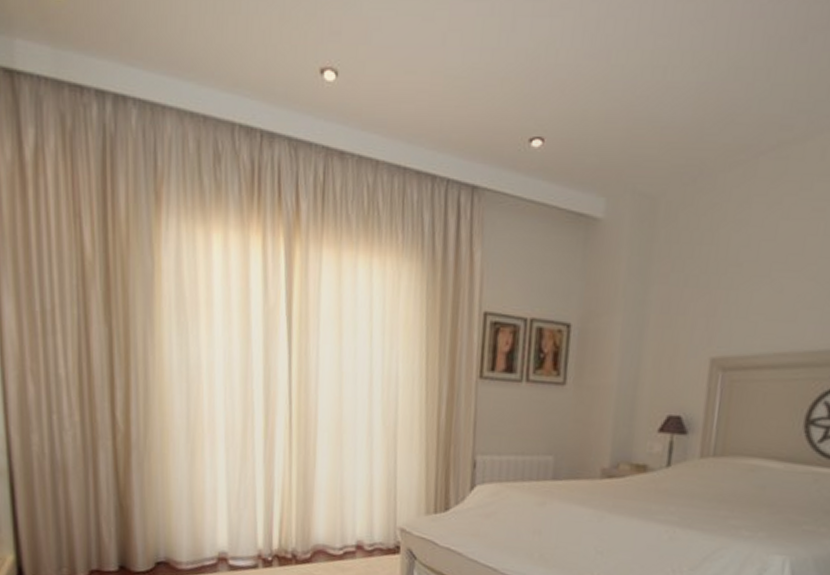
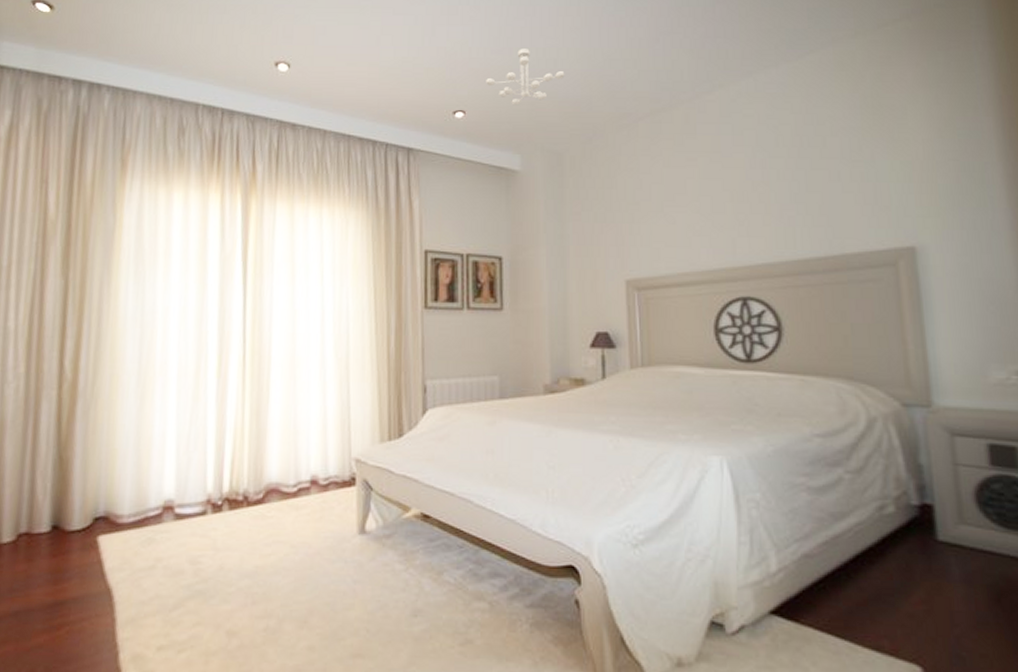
ceiling light fixture: none [573,51,675,132] -> present [486,49,565,106]

